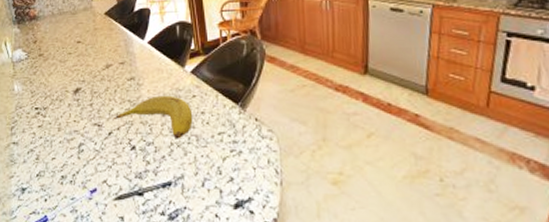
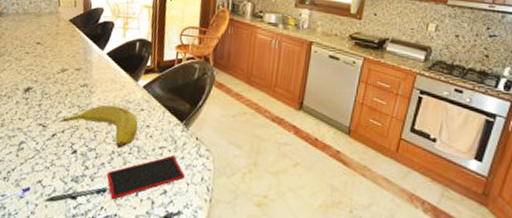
smartphone: none [169,140,249,193] -> present [106,155,185,200]

